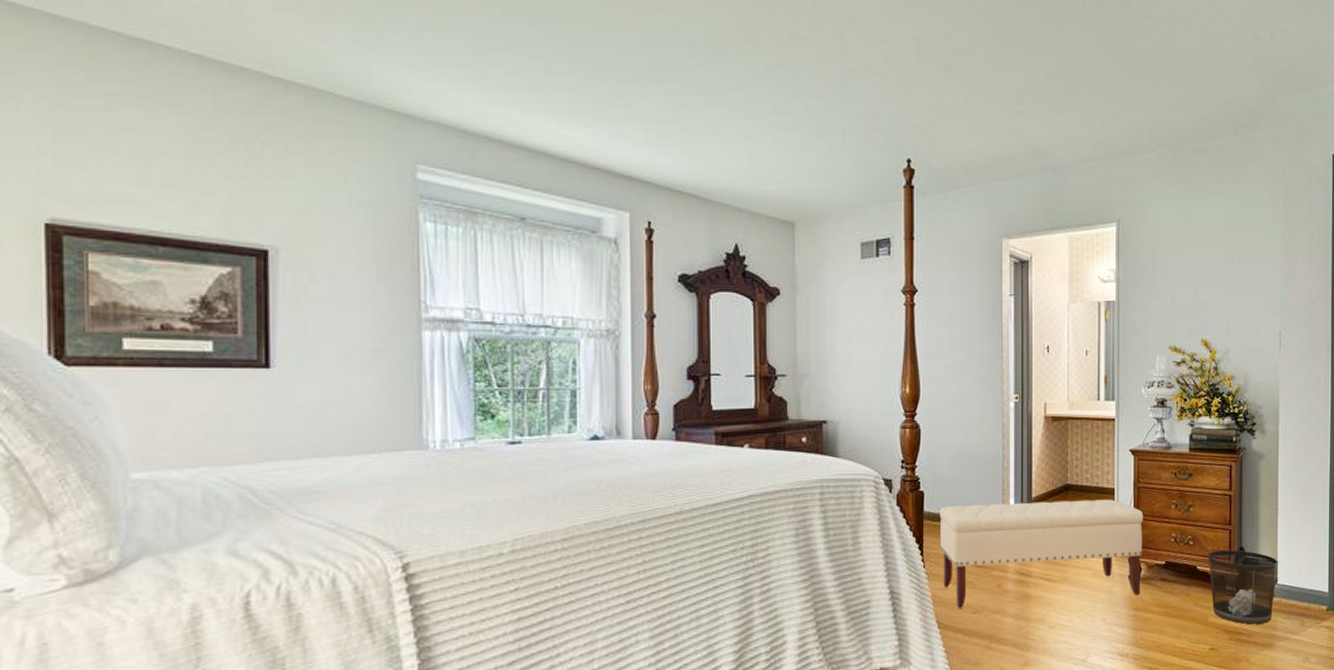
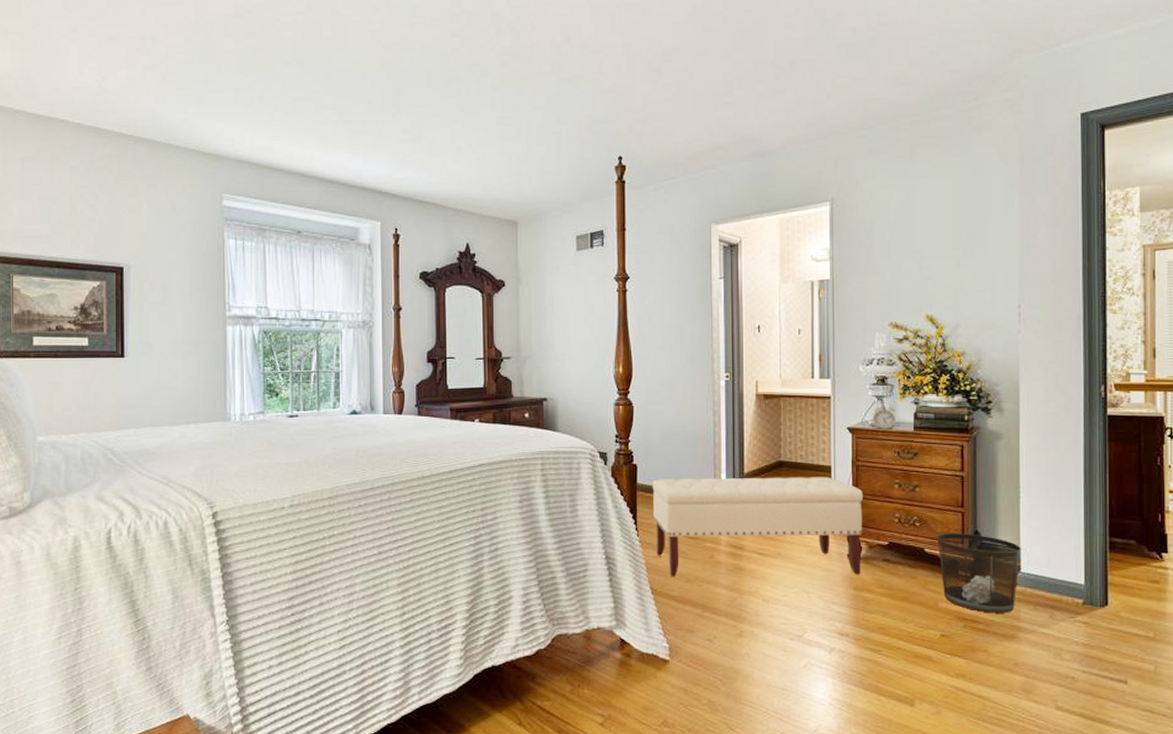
alarm clock: none [1152,424,1174,452] -> present [872,402,896,430]

